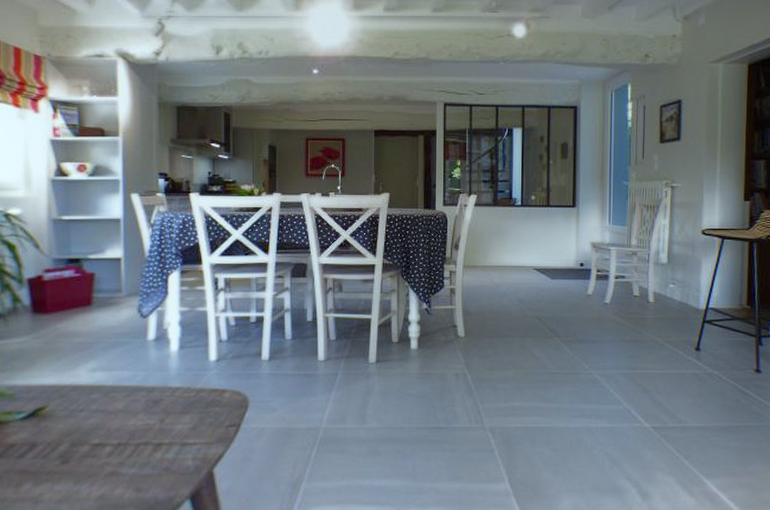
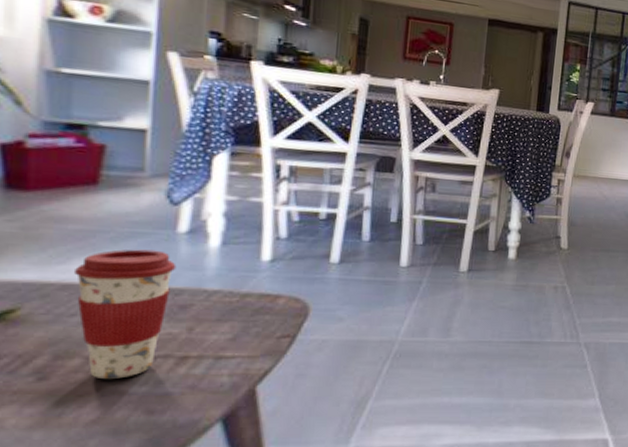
coffee cup: none [79,356,149,463] -> present [73,249,177,380]

